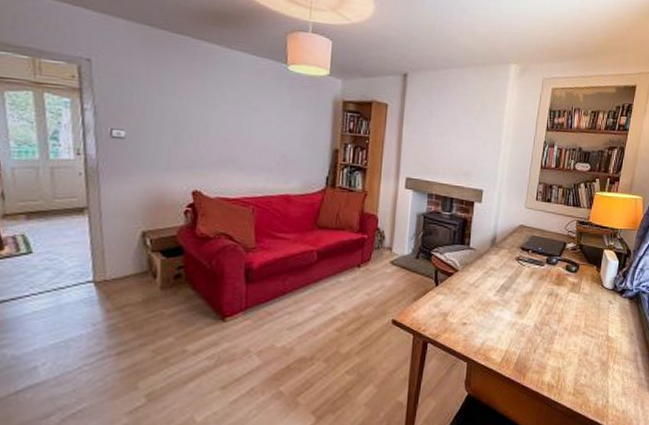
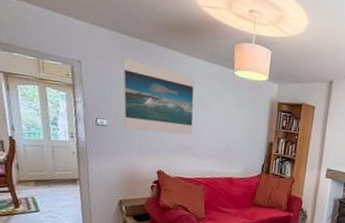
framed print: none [145,53,238,145] -> present [122,58,195,135]

